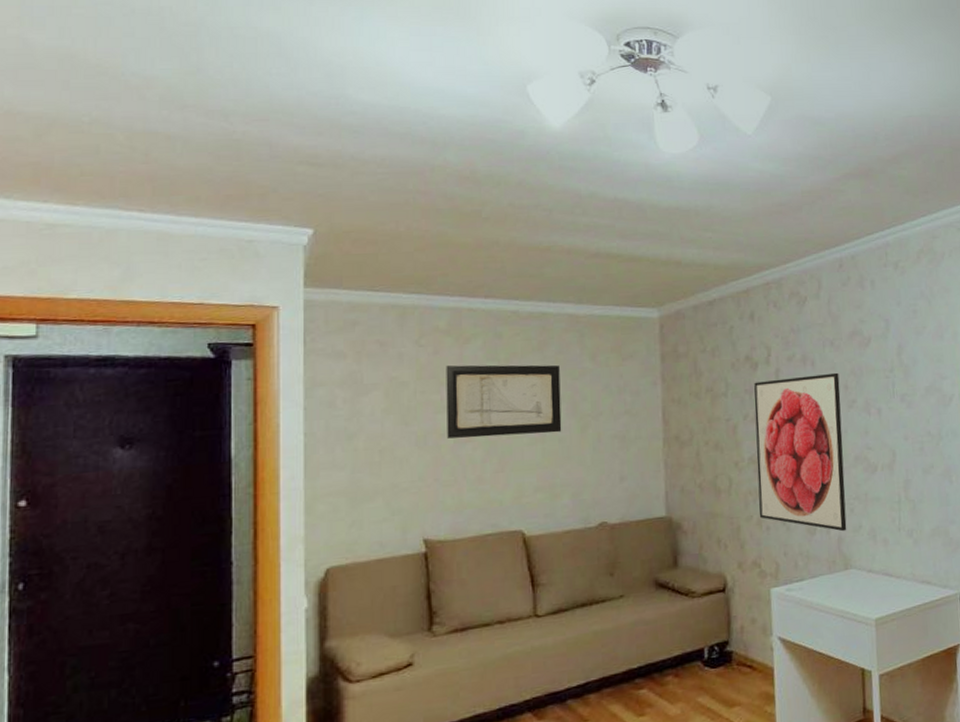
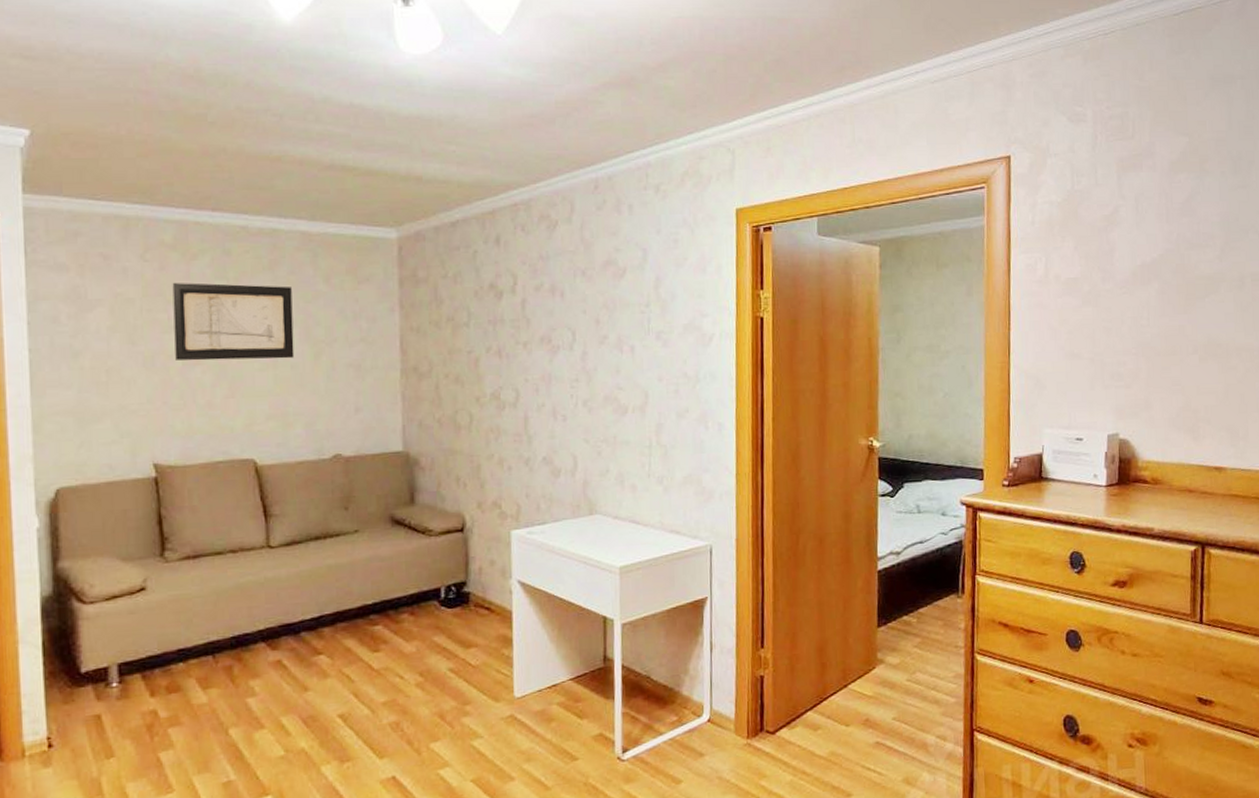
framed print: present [754,372,847,532] -> none [498,305,593,475]

